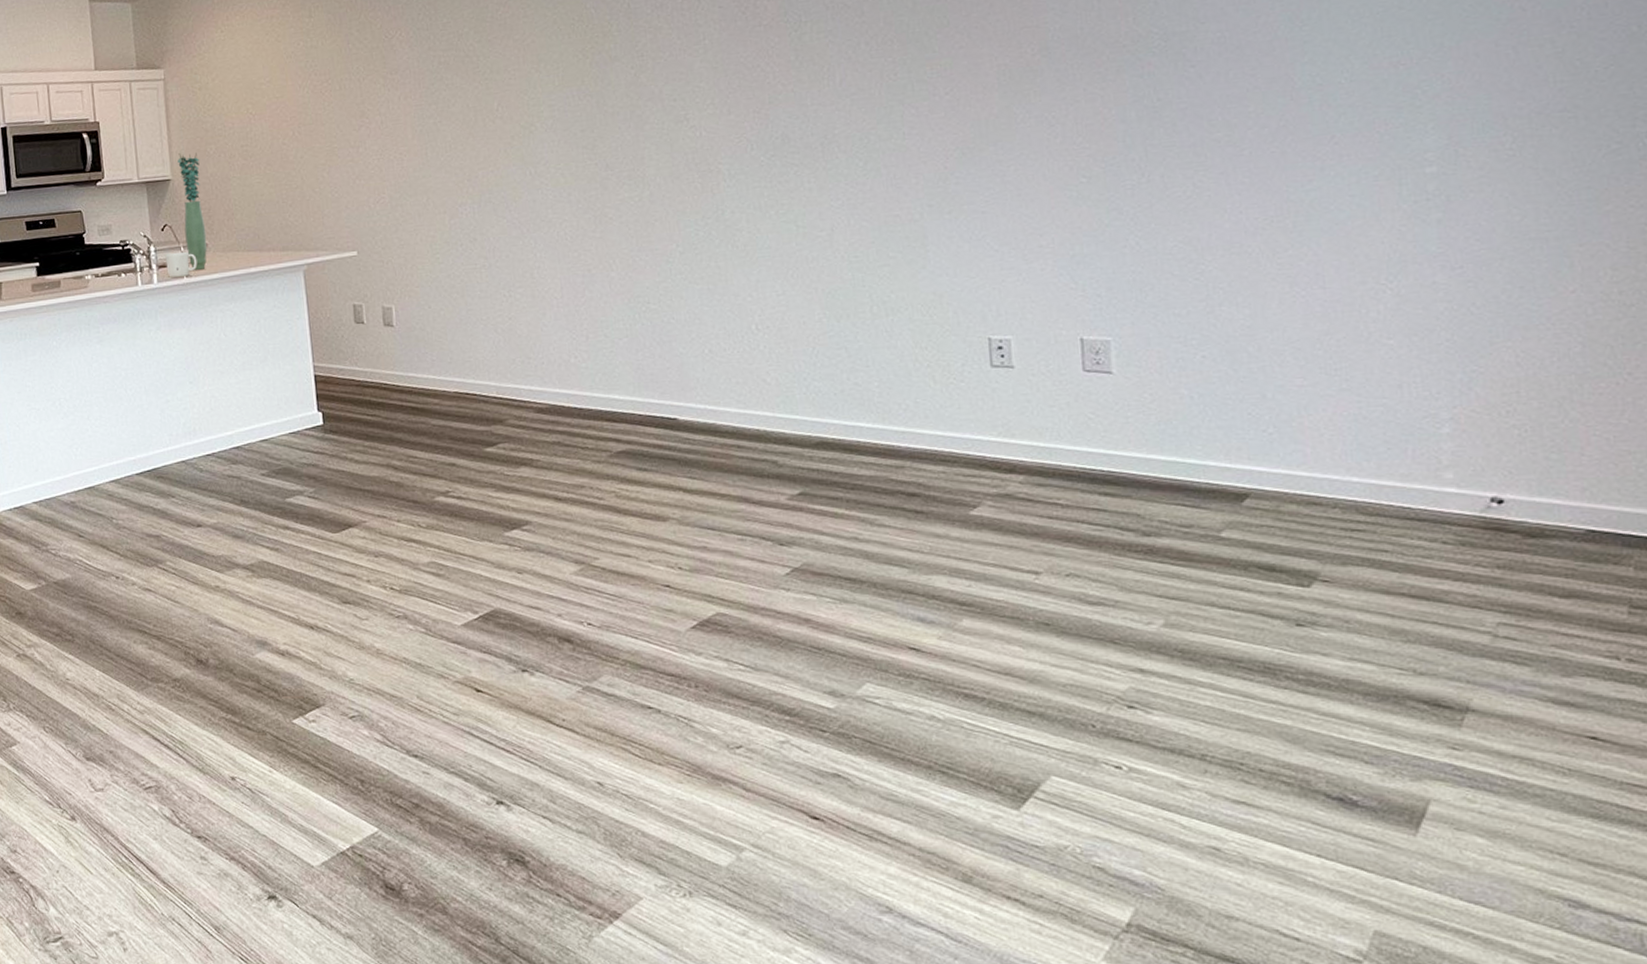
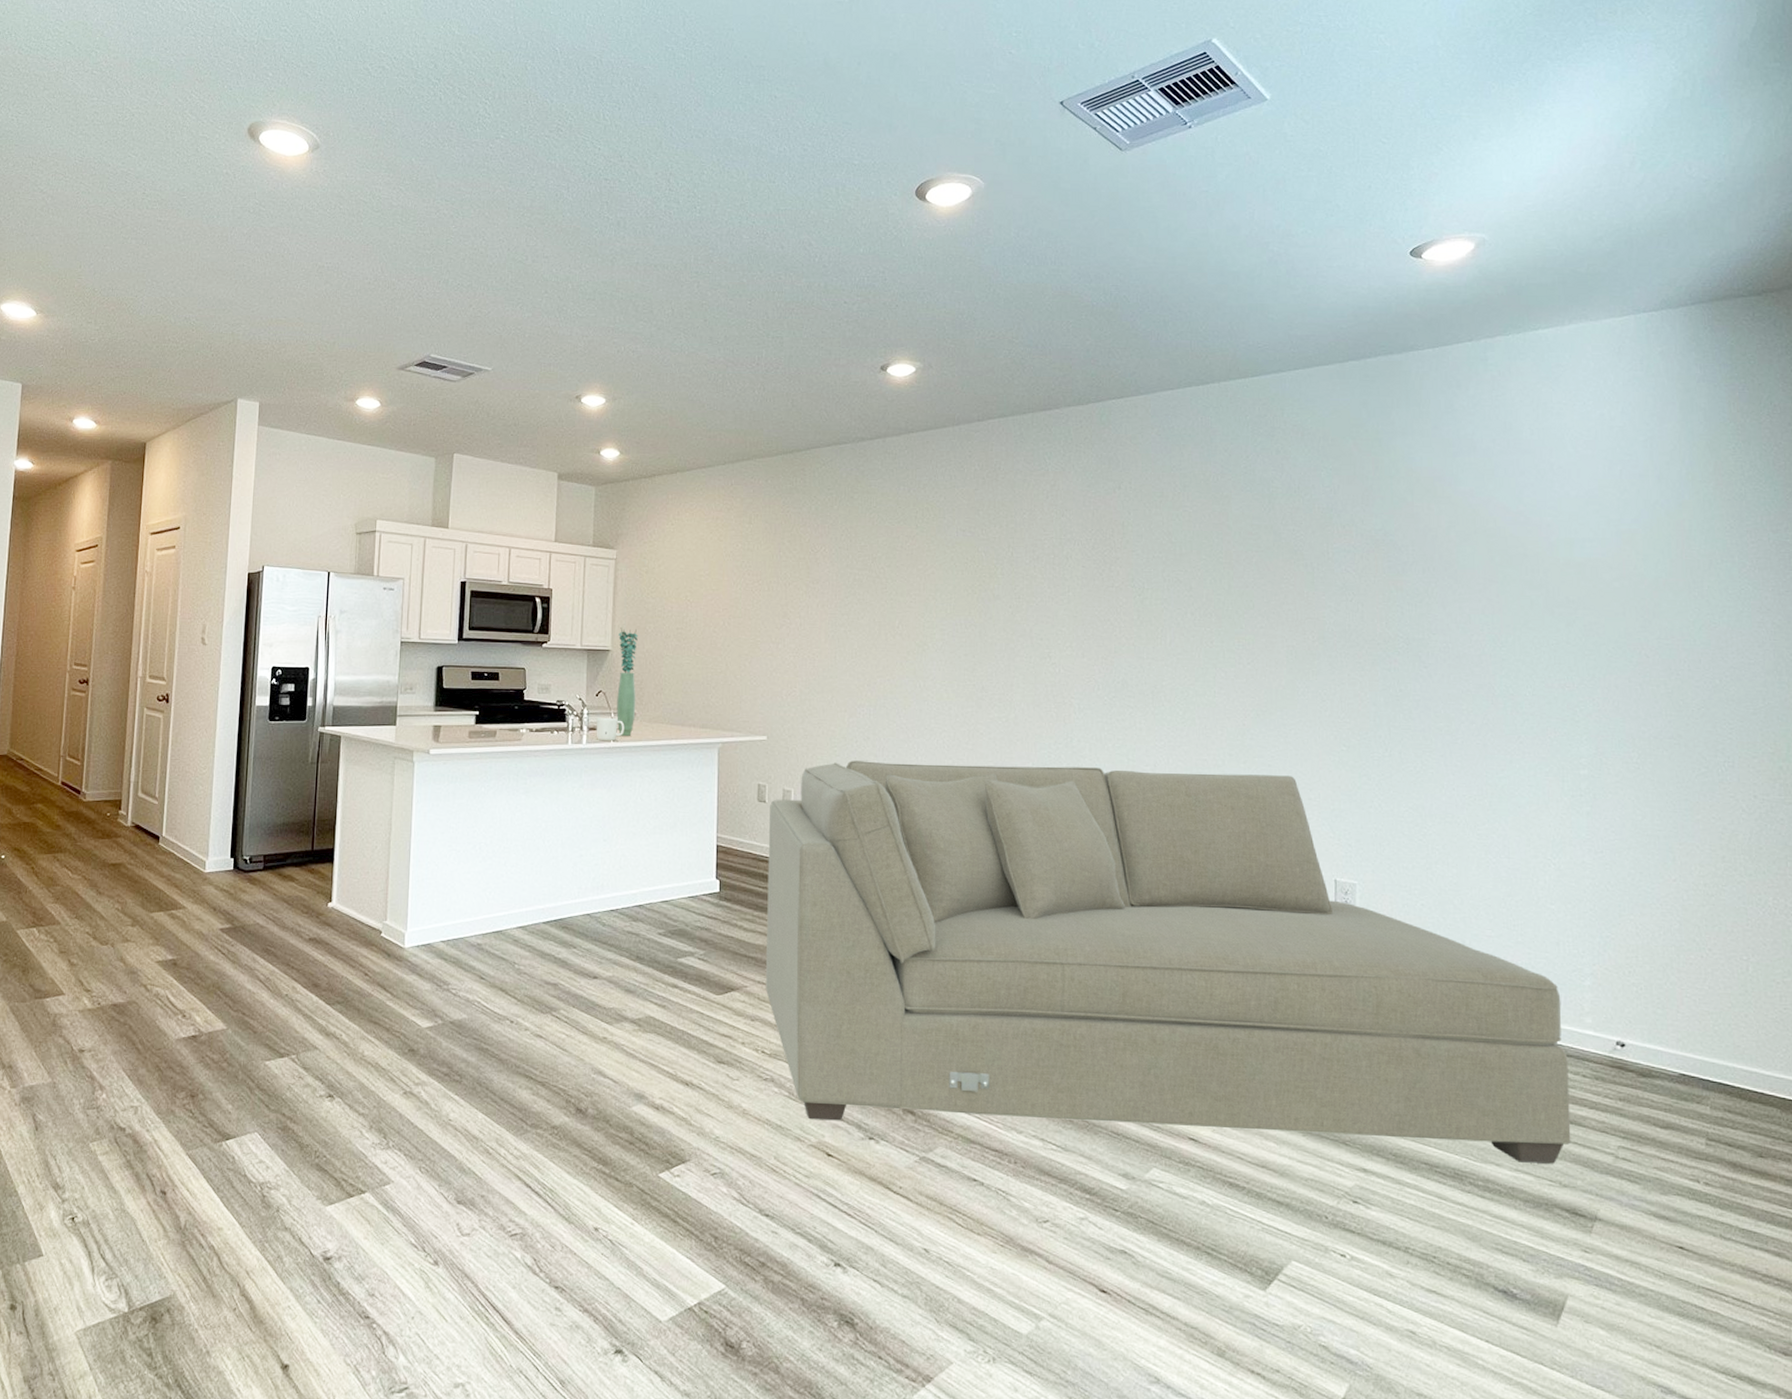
sofa: none [369,221,1429,655] -> present [765,761,1571,1164]

